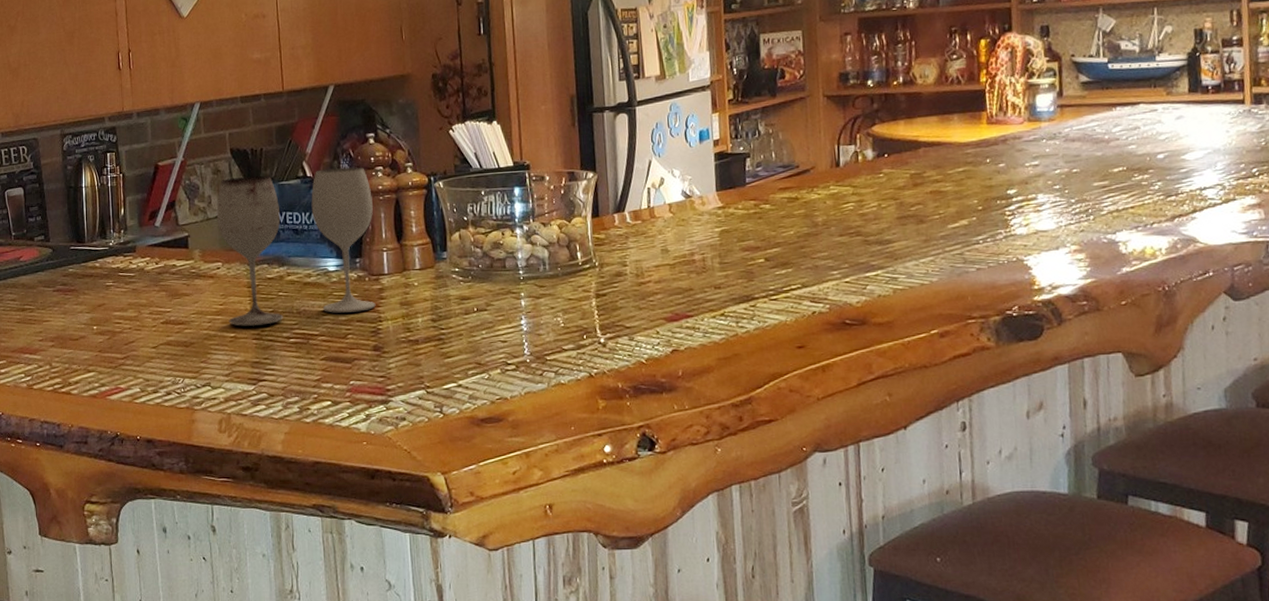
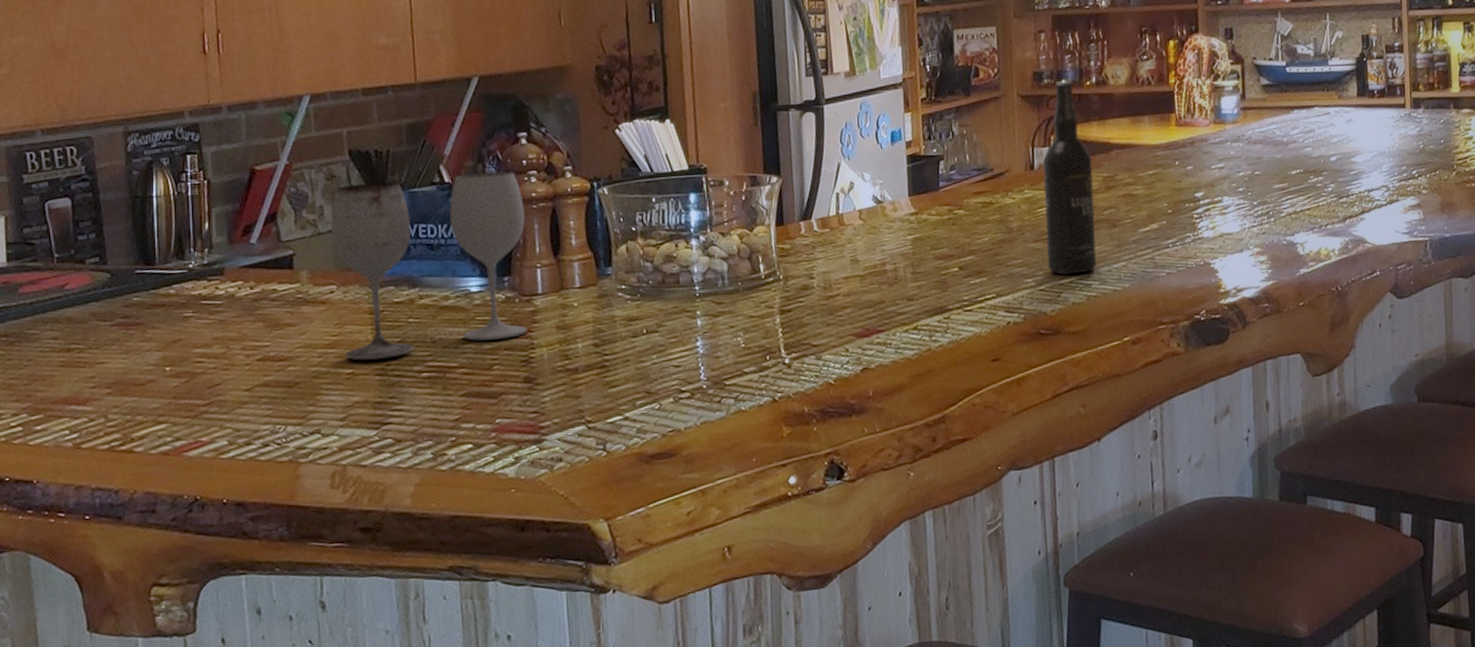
wine bottle: none [848,81,904,267] -> present [1042,81,1097,274]

